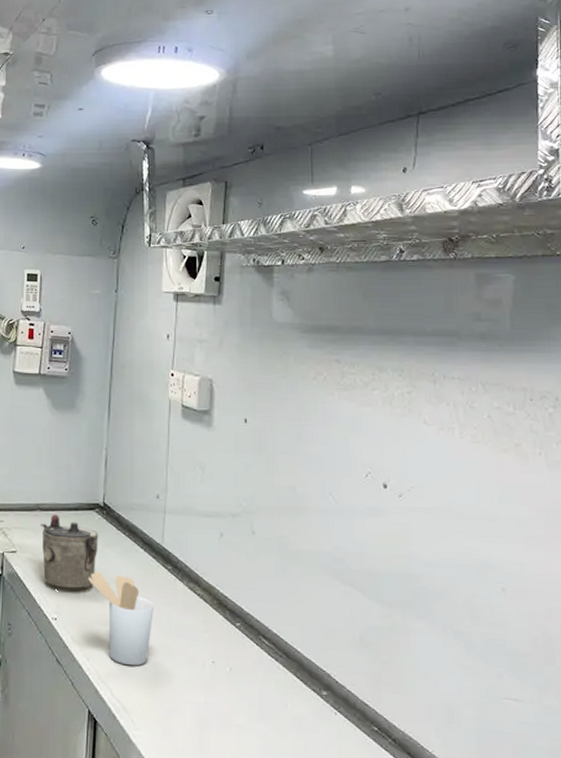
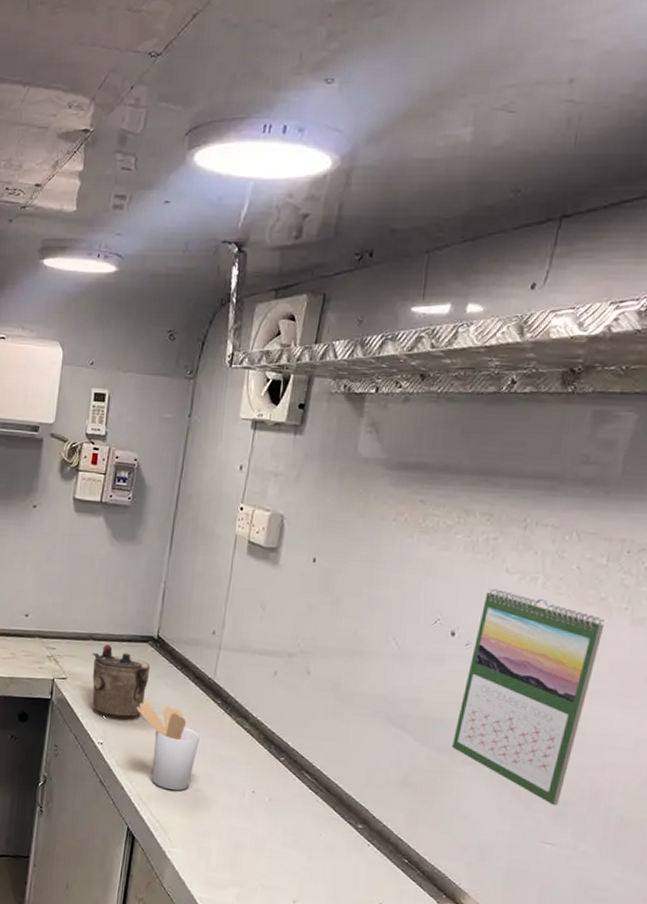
calendar: none [402,440,524,658] -> present [452,588,605,806]

